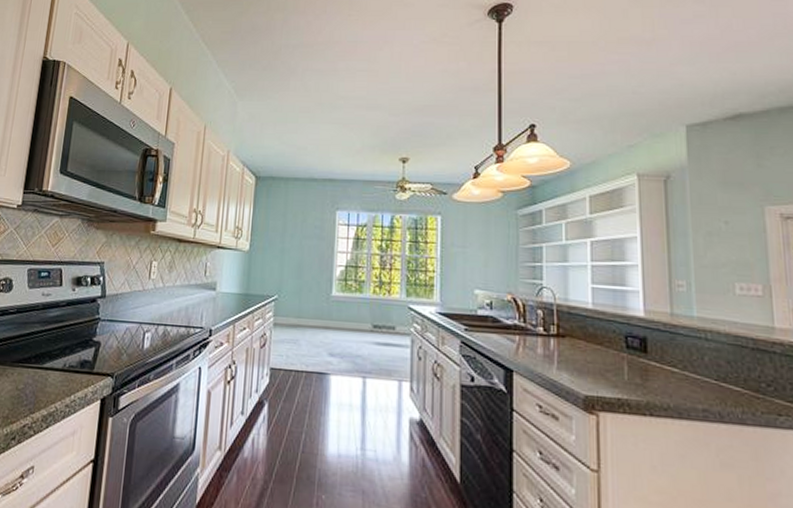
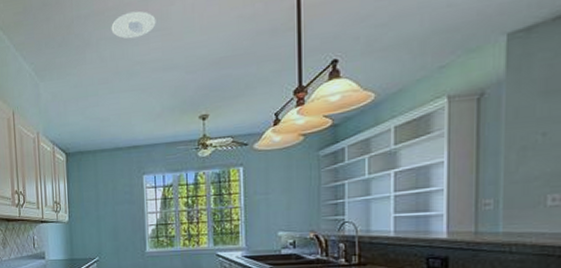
recessed light: none [318,50,364,74] -> present [111,10,156,39]

